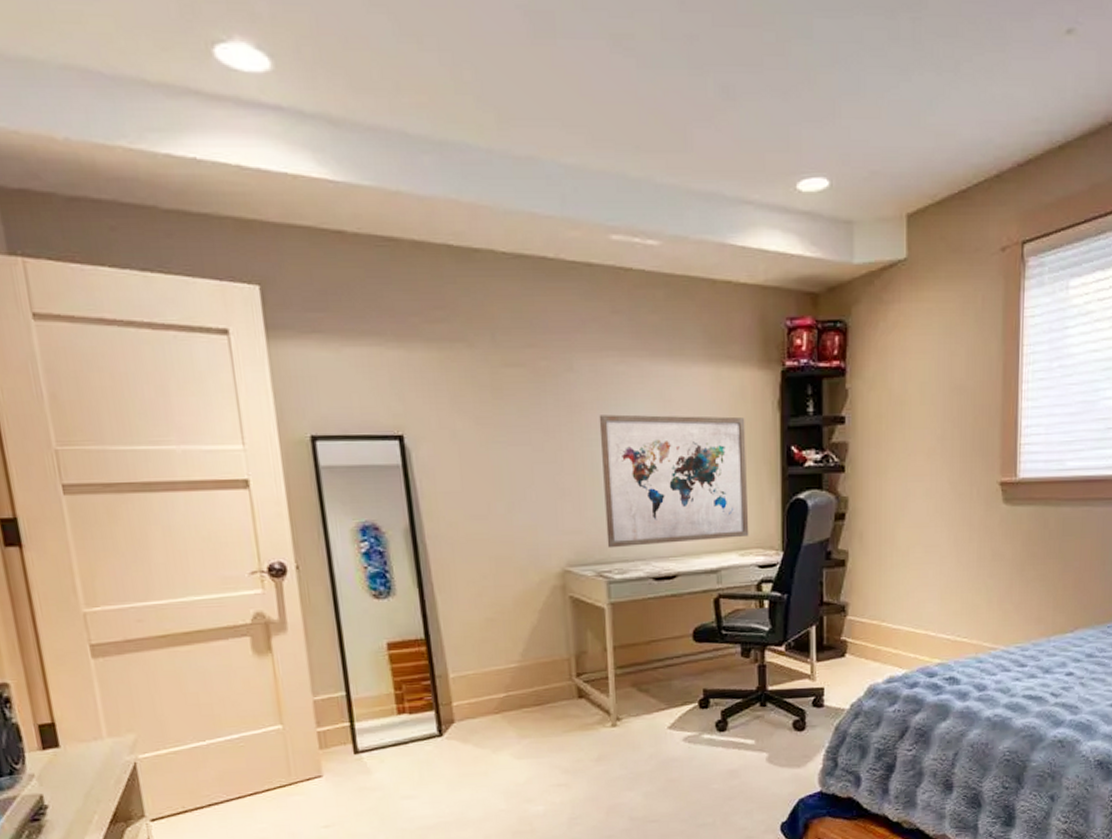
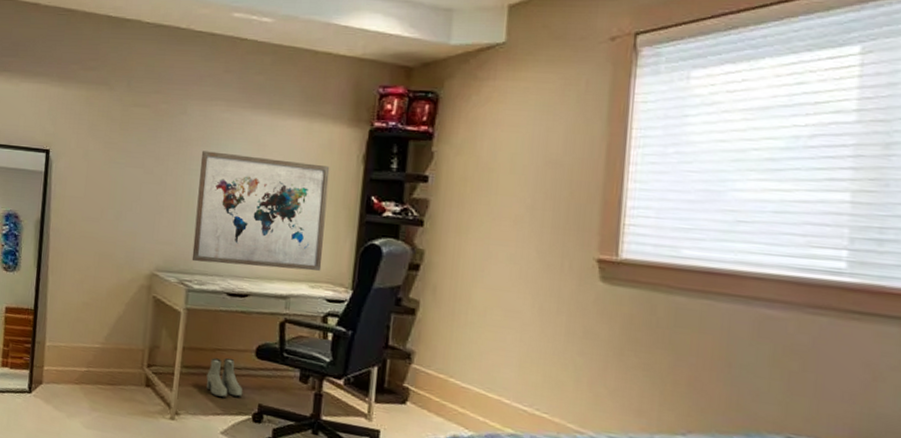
boots: none [644,647,686,691] -> present [206,357,243,398]

